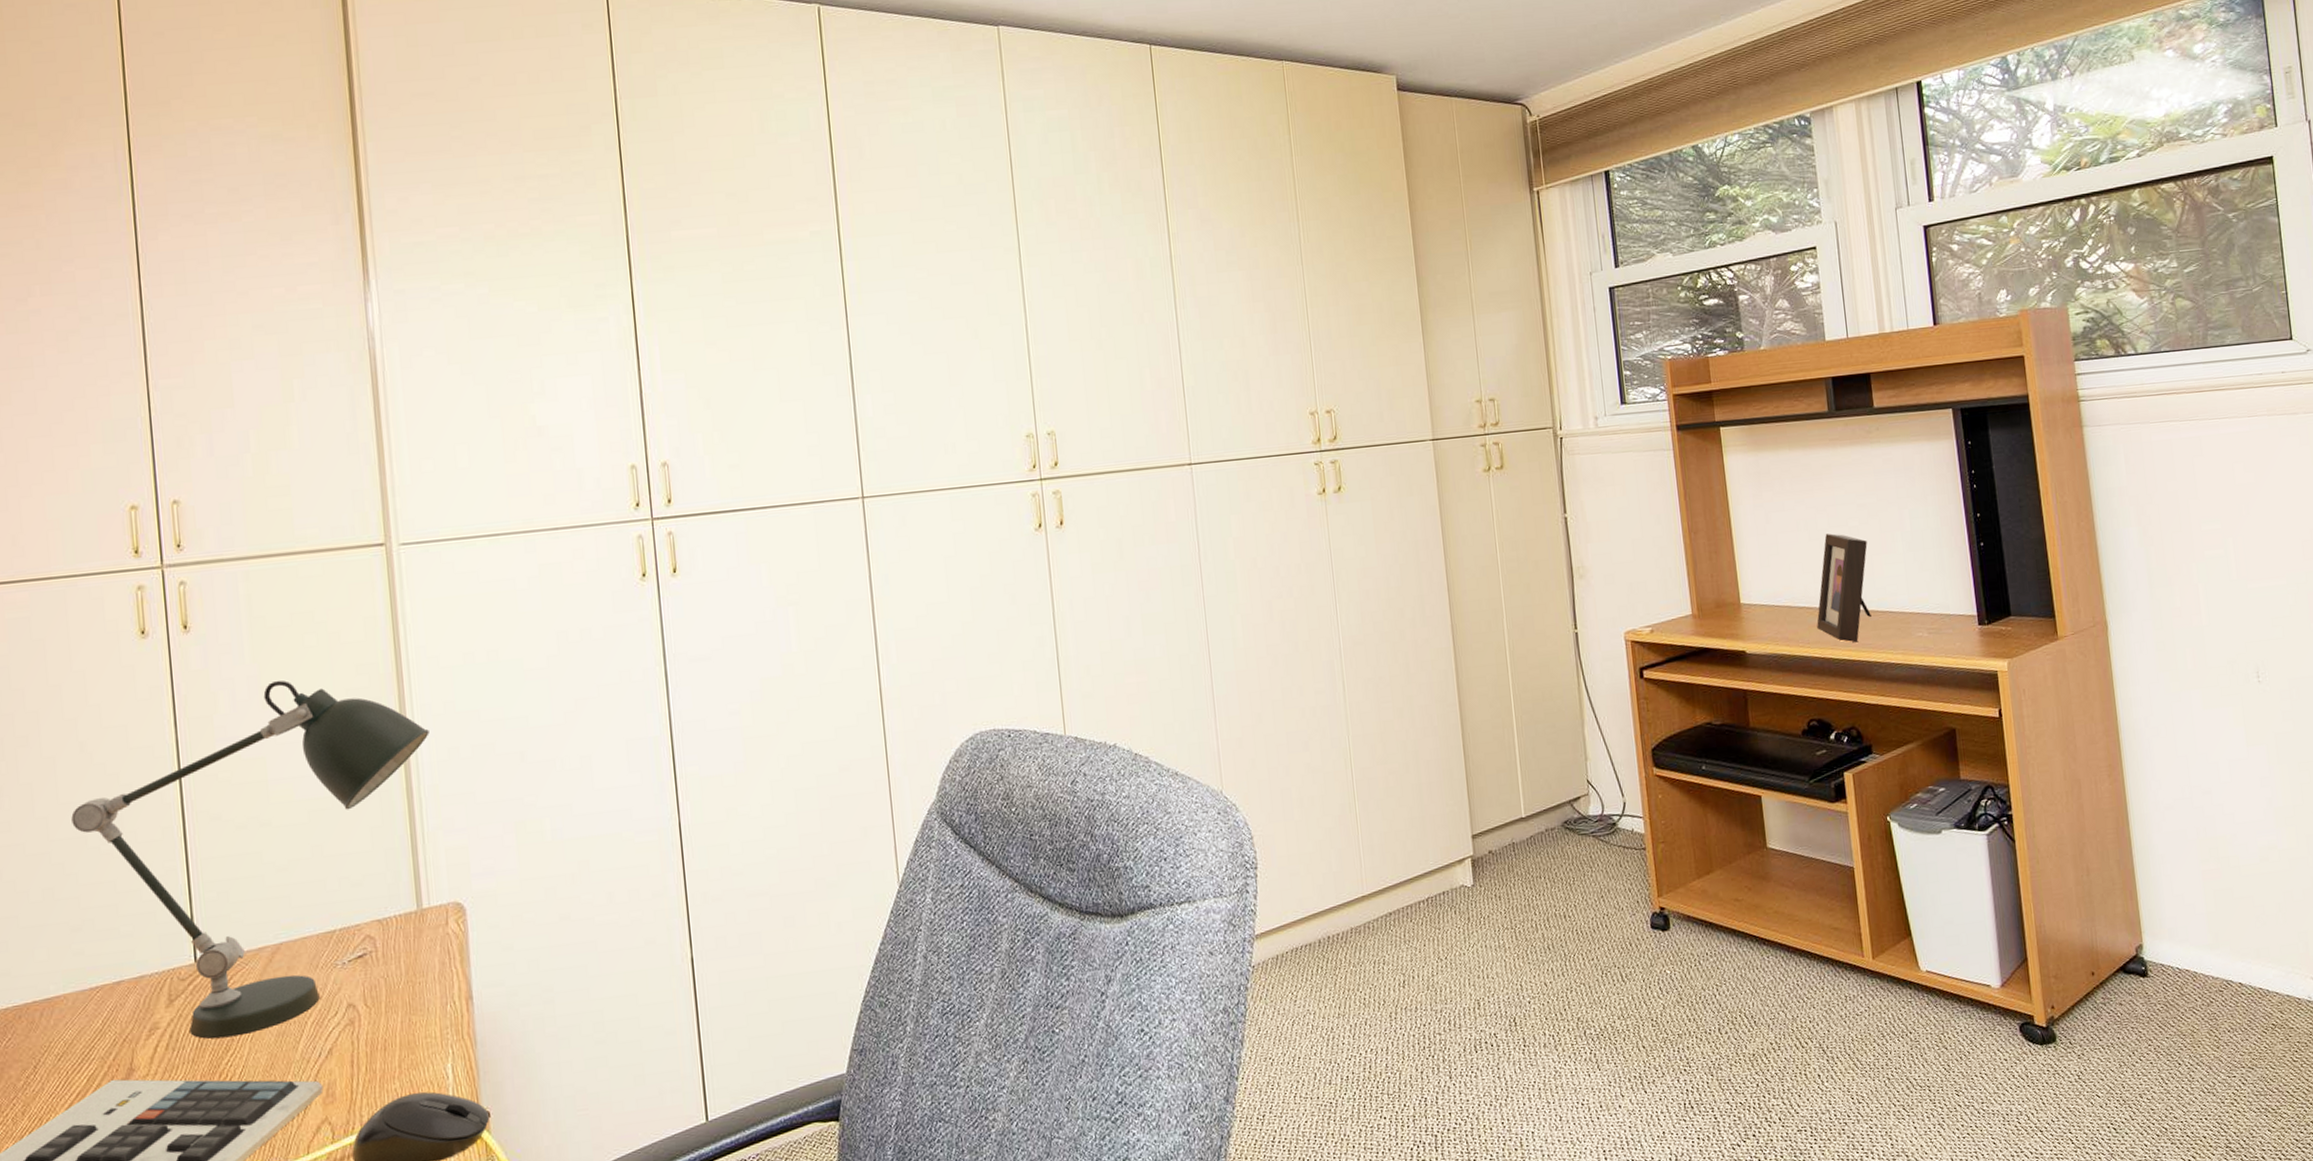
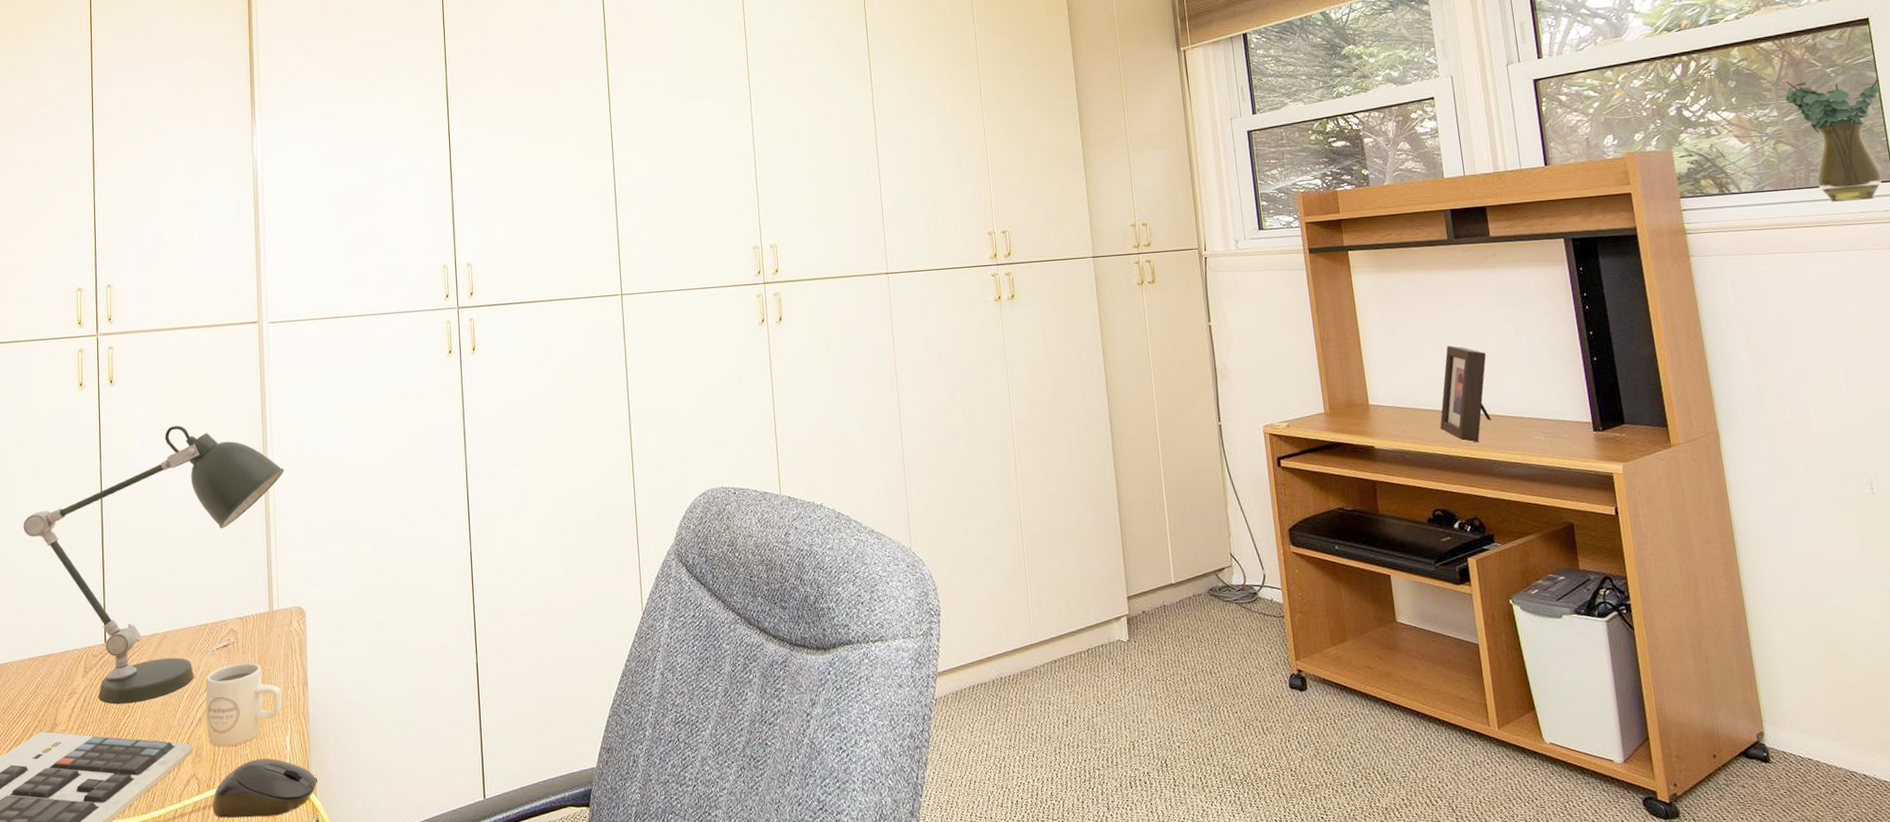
mug: none [336,975,440,1083] -> present [205,662,282,748]
vase: none [2185,224,2282,363] -> present [1785,78,1882,202]

